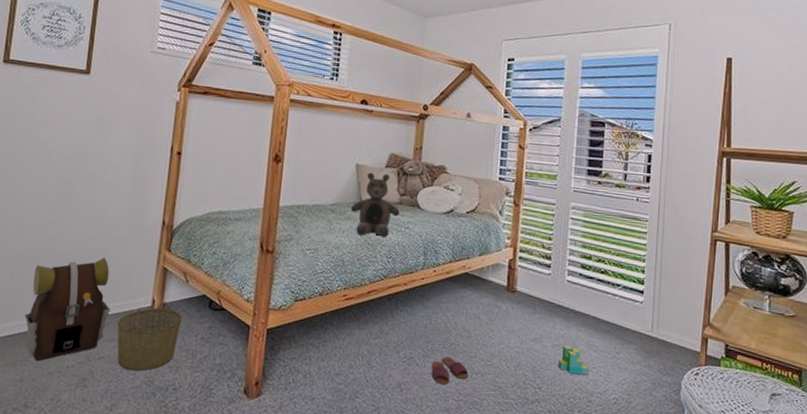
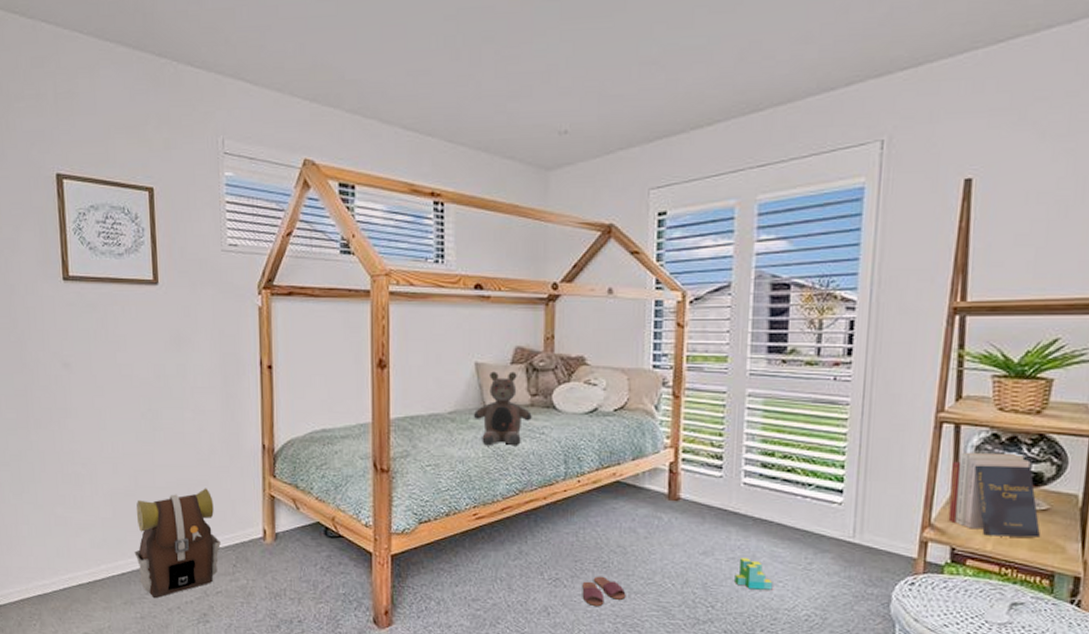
basket: present [117,301,183,371] -> none [230,531,298,604]
books: none [722,265,791,339] -> present [948,452,1041,538]

